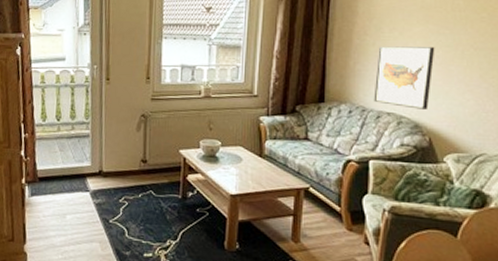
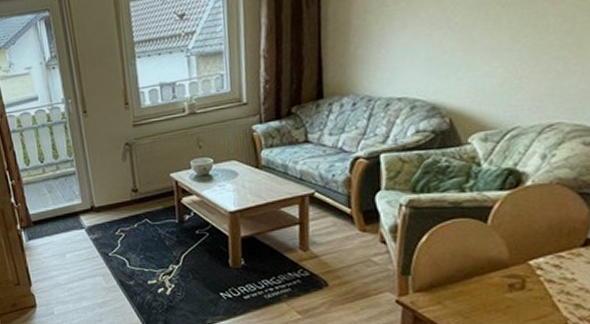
wall art: present [373,46,435,110] -> none [380,12,453,89]

